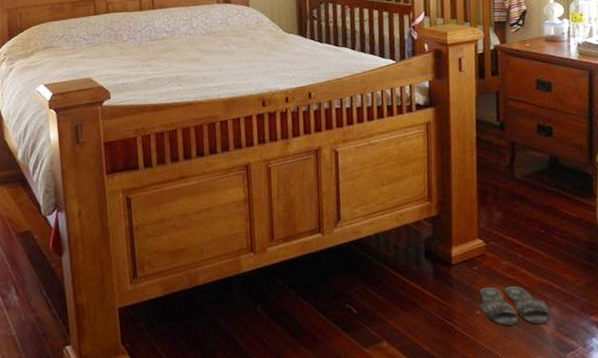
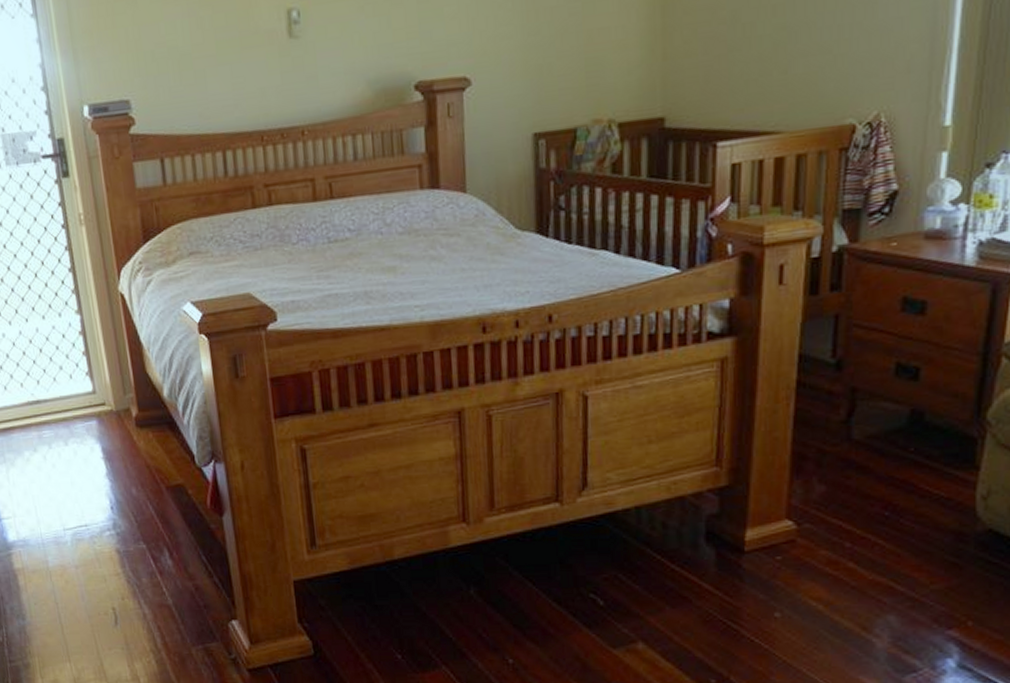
slippers: present [479,285,550,327] -> none [781,583,885,637]

